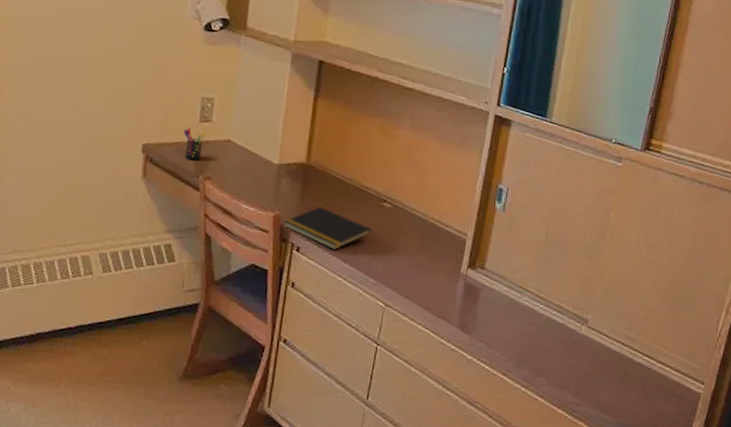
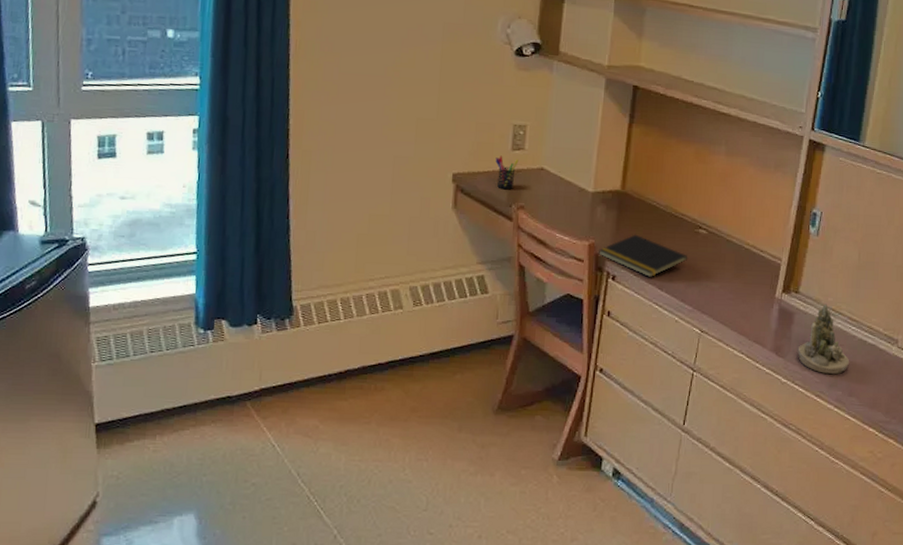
succulent planter: none [483,280,538,353] -> present [797,304,850,374]

